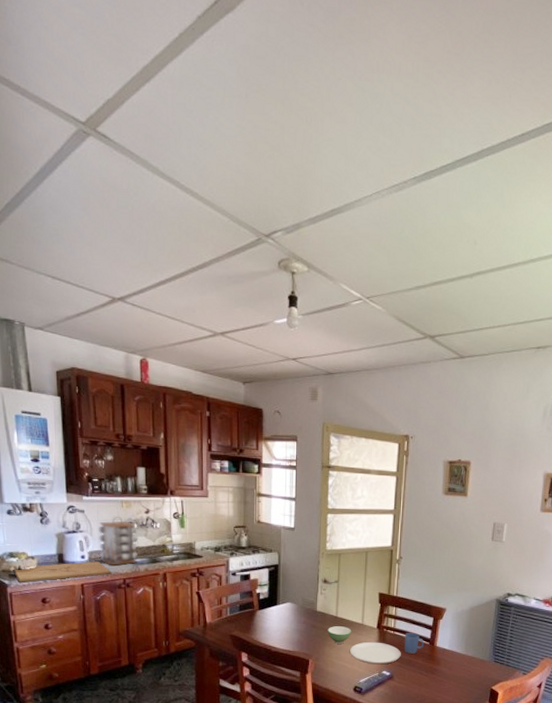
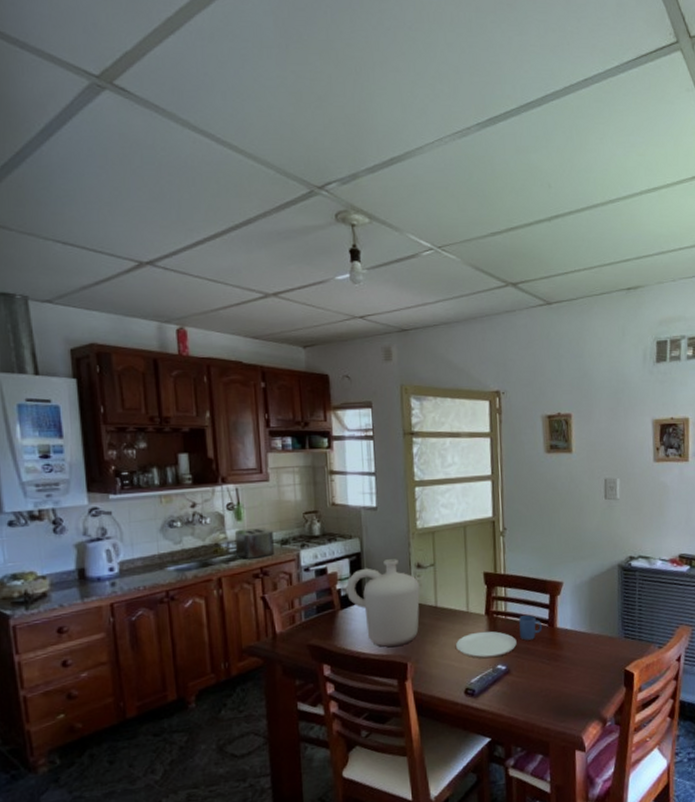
cutting board: present [13,561,112,584] -> none [17,573,151,612]
spice rack: present [98,516,138,566] -> none [131,514,184,576]
toaster: none [178,535,209,561] -> present [234,528,274,560]
water jug: none [263,573,325,646] -> present [345,559,420,648]
bowl: present [327,626,352,644] -> none [427,617,456,639]

